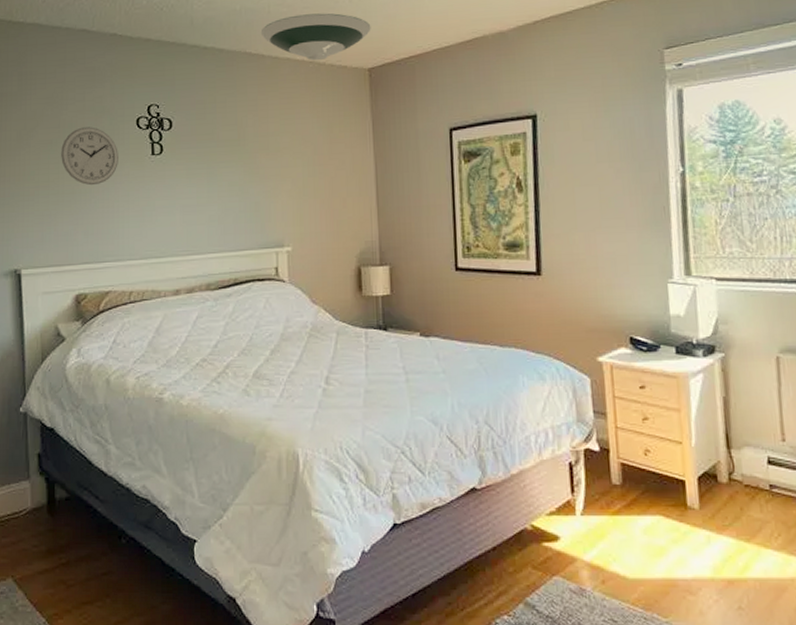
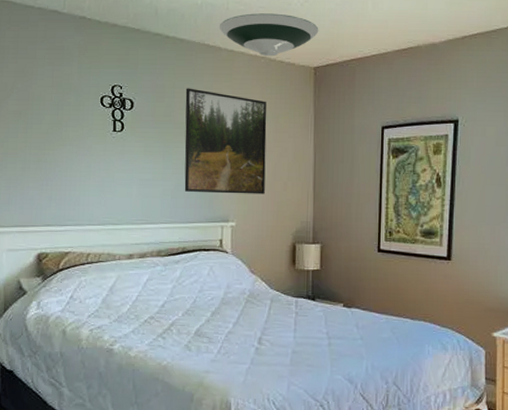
wall clock: present [61,127,118,186] -> none [29,101,83,156]
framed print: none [228,101,322,216] -> present [184,88,267,195]

